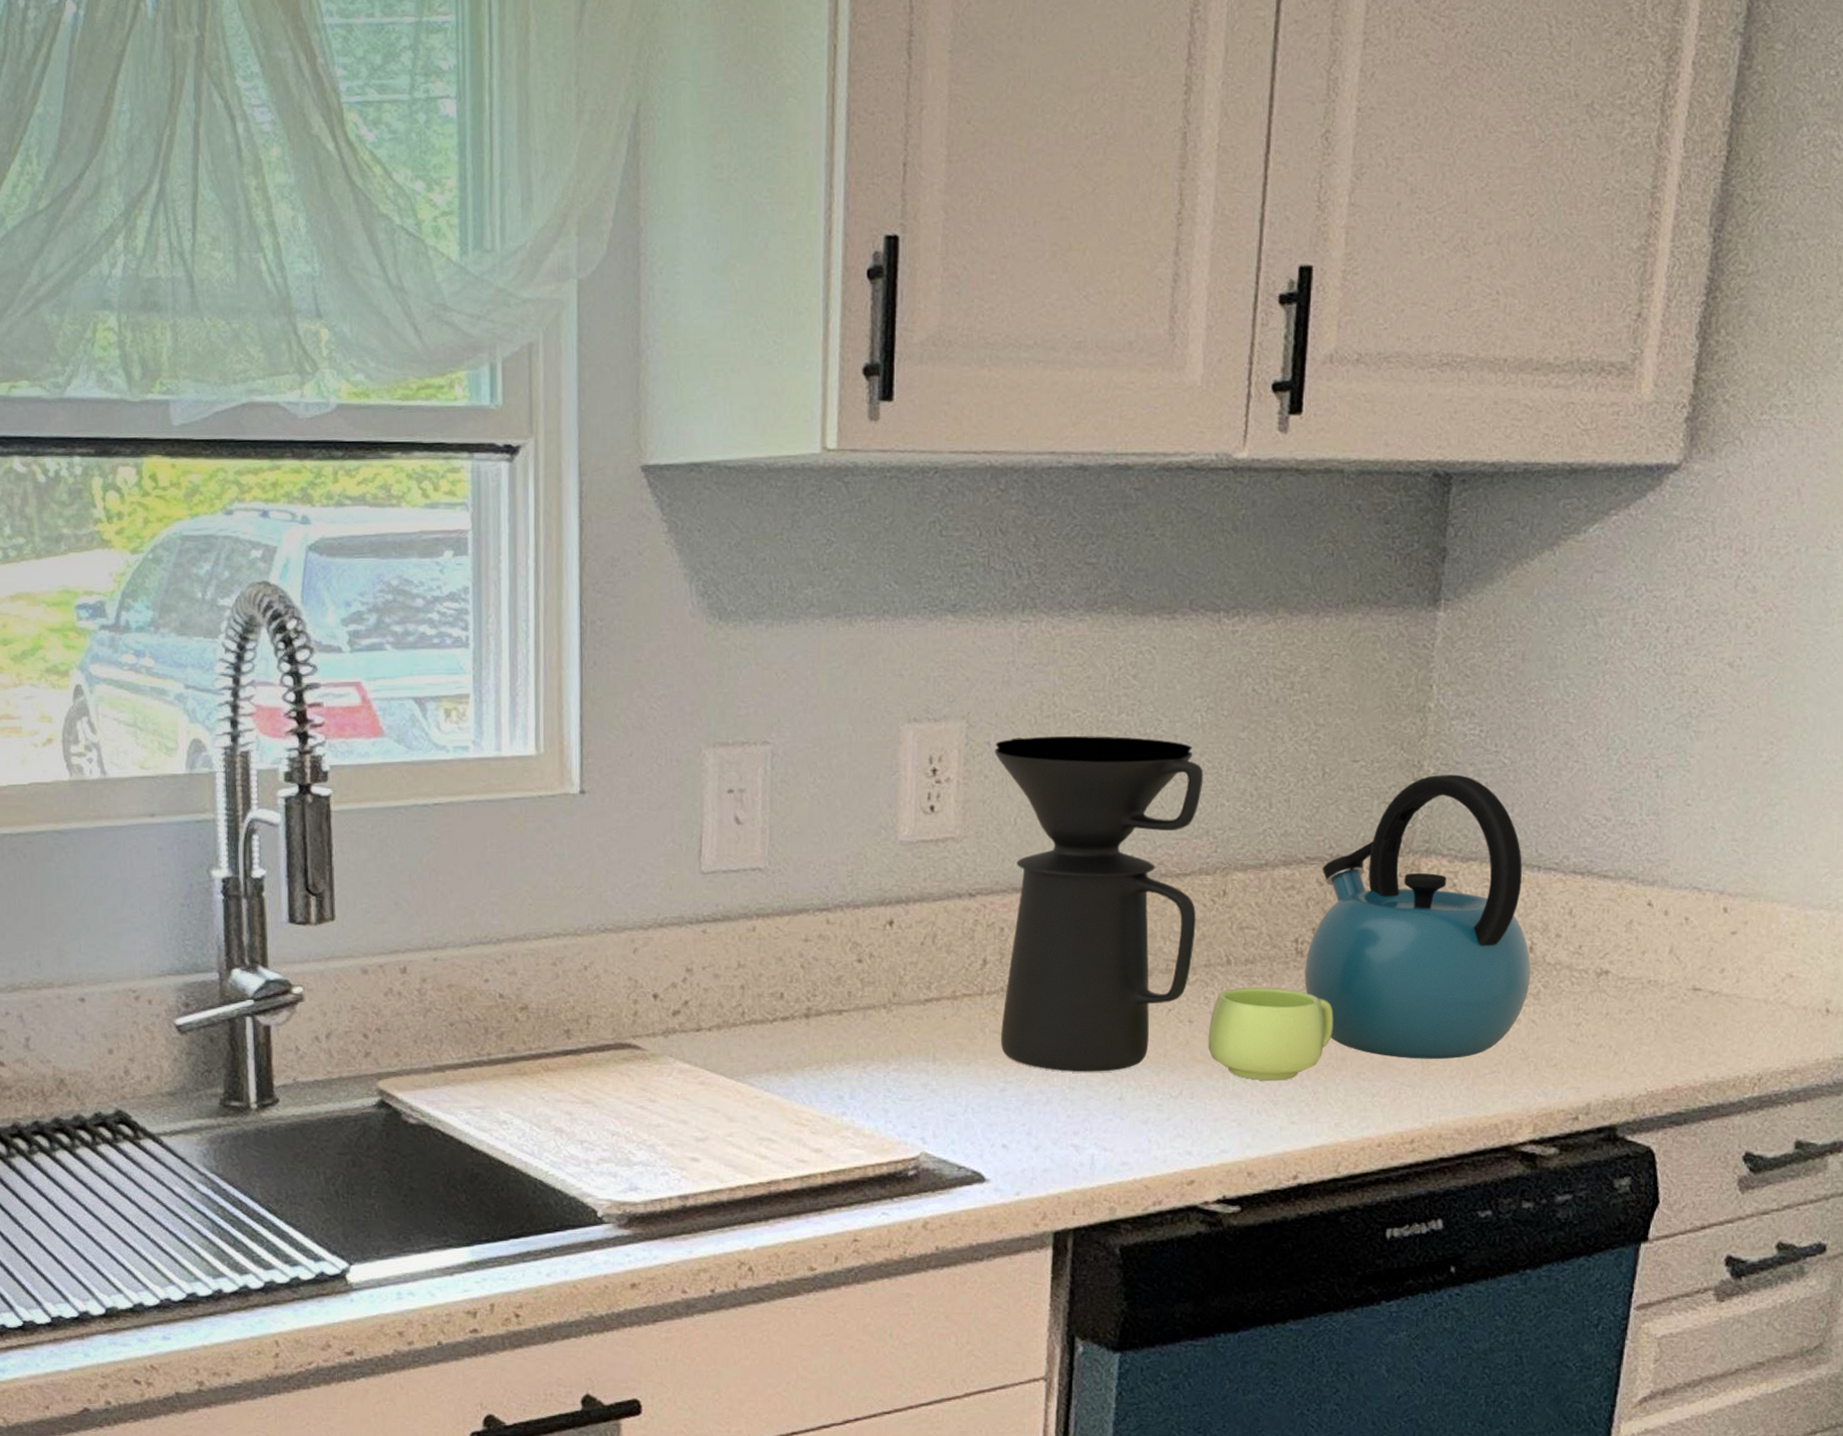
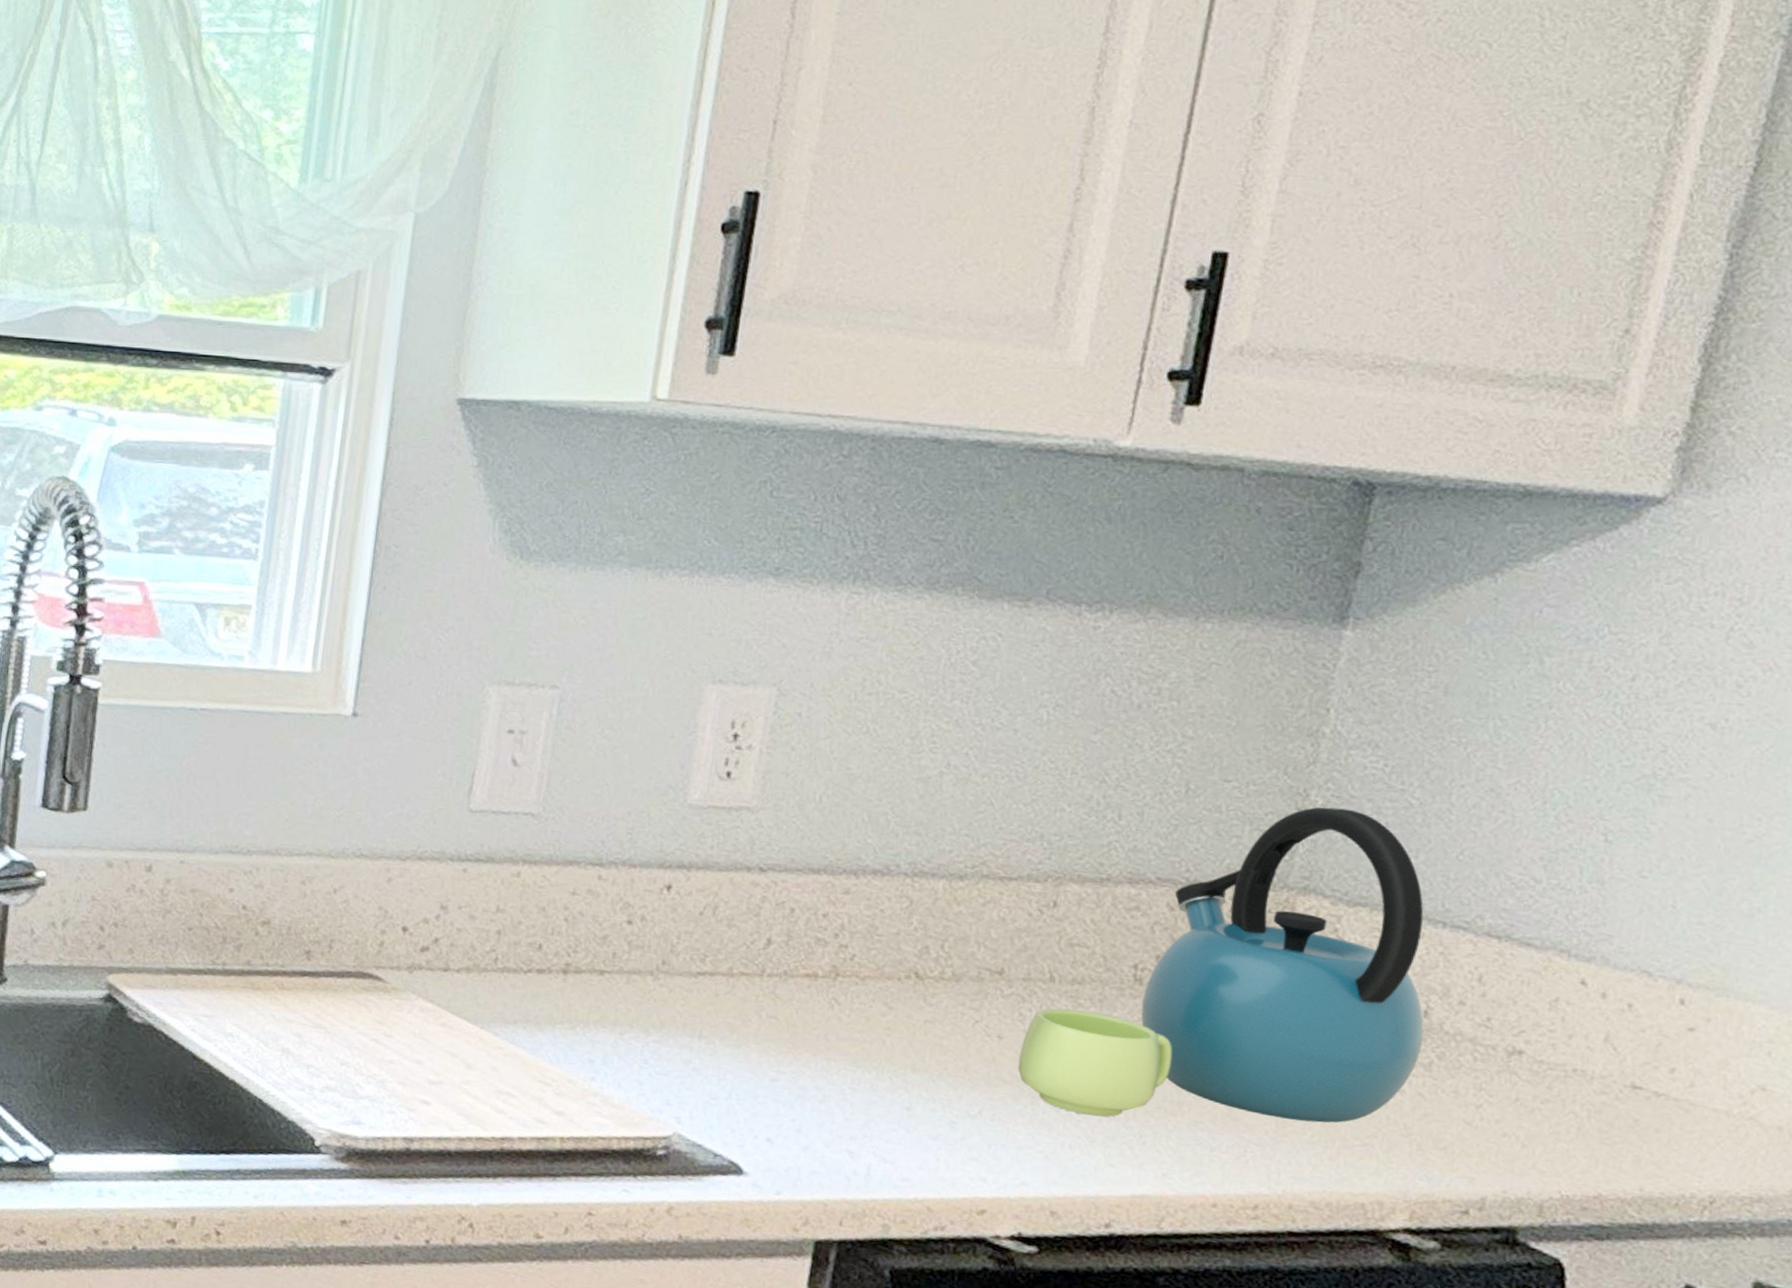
coffee maker: present [994,735,1204,1072] -> none [777,712,1044,1078]

